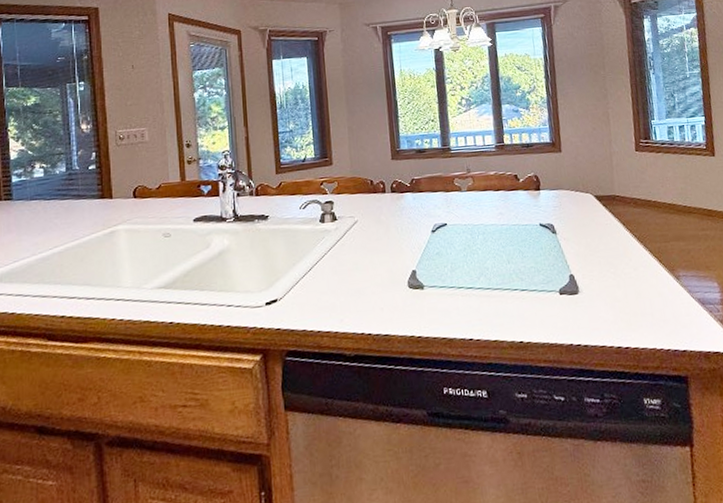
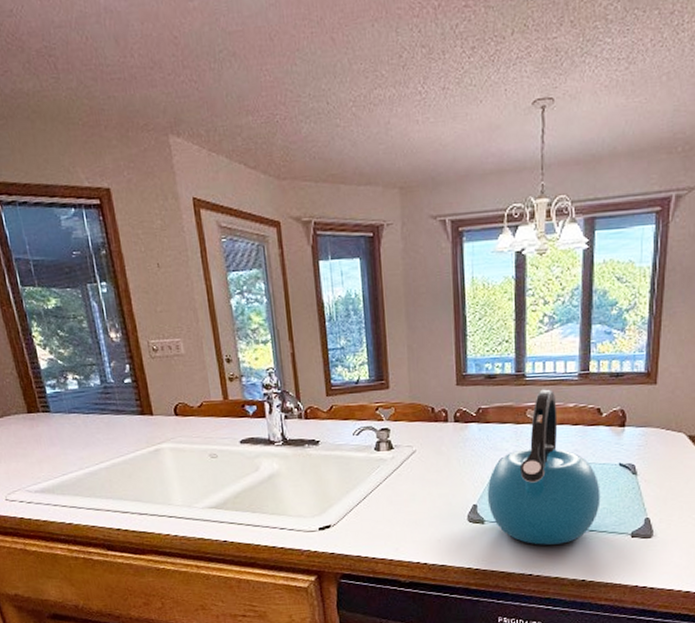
kettle: none [424,160,528,308] -> present [487,389,601,545]

